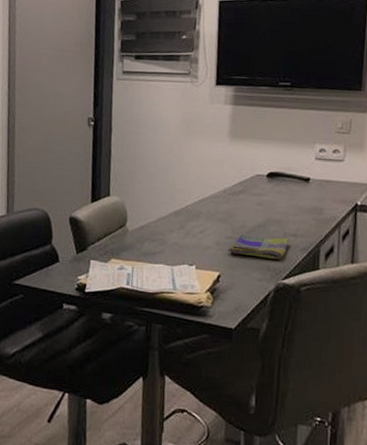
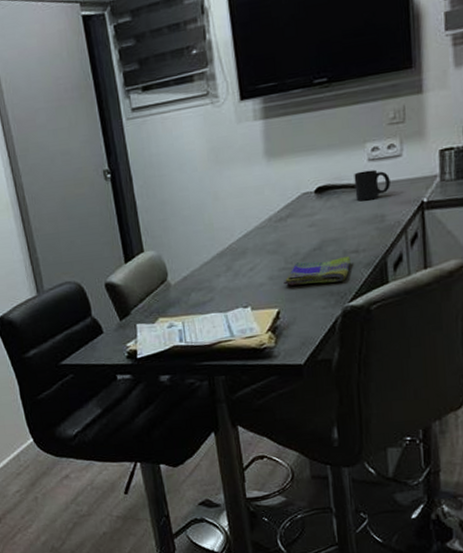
mug: none [300,166,332,193] -> present [354,169,390,201]

